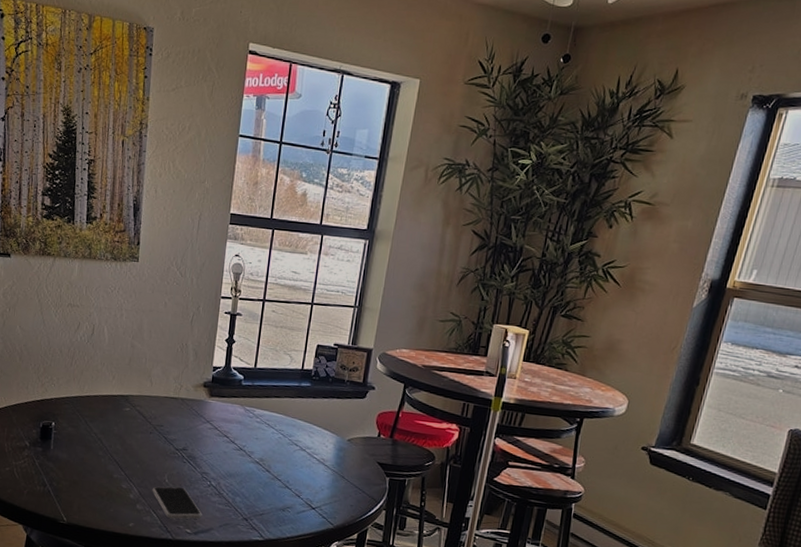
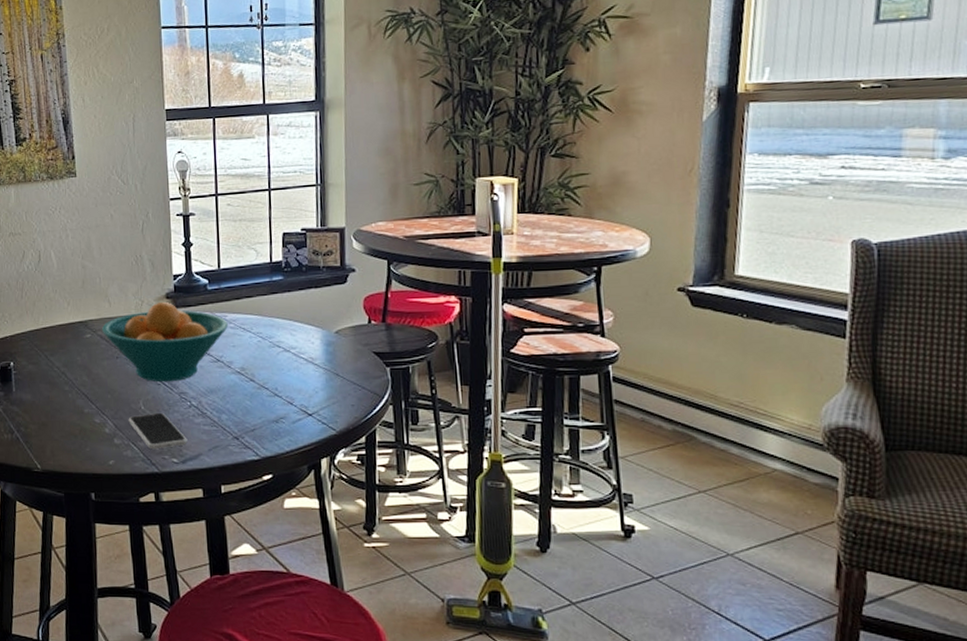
fruit bowl: none [140,389,255,462] -> present [101,301,228,382]

